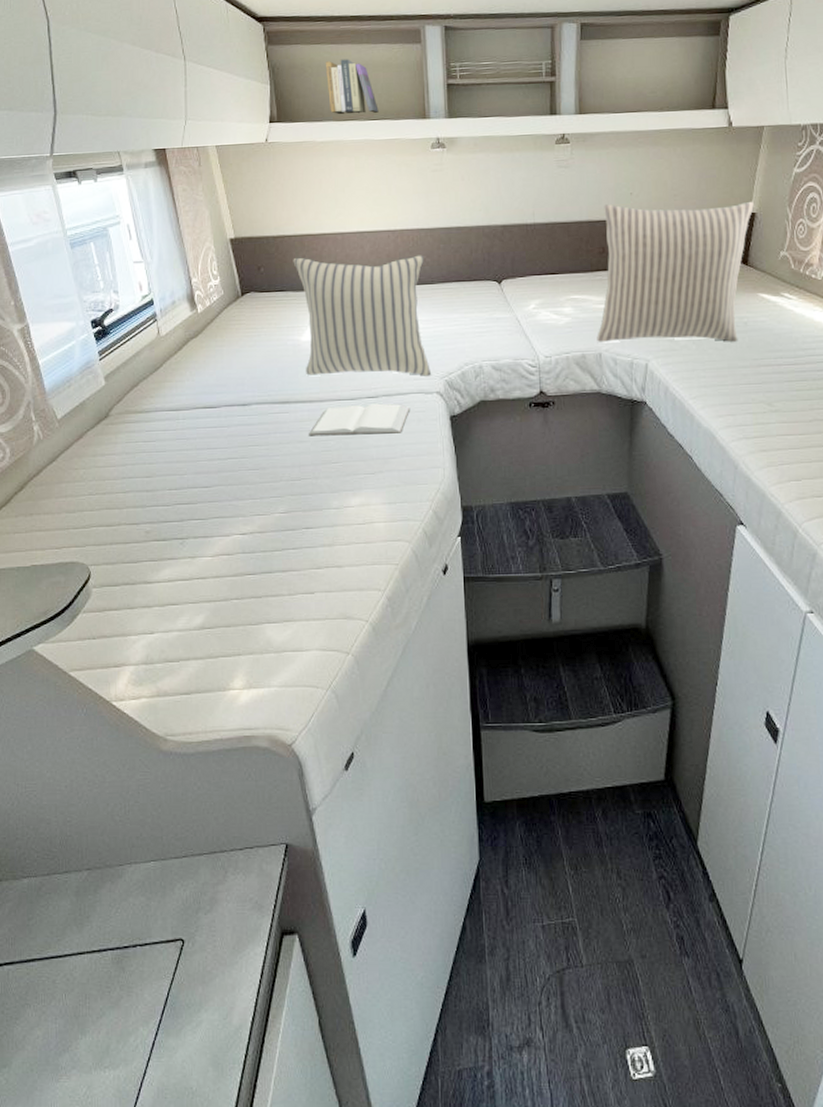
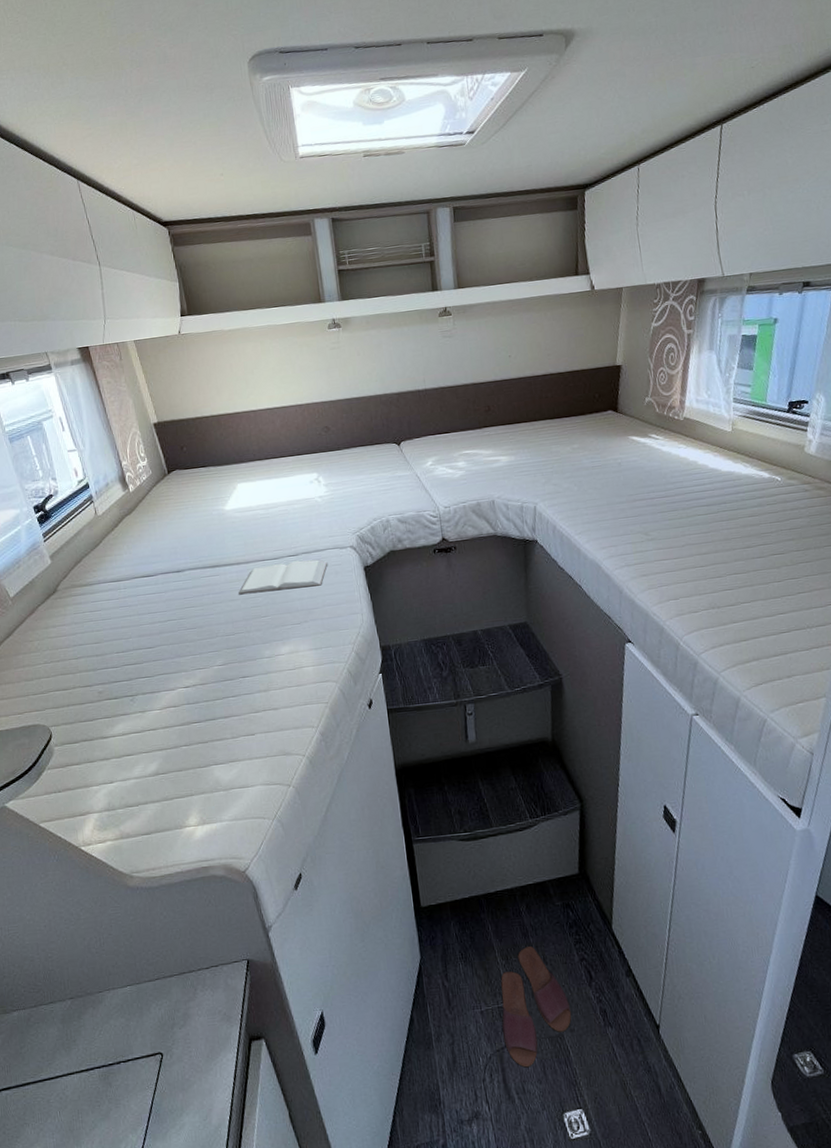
pillow: present [293,255,431,376] -> none [212,425,344,541]
books: present [325,59,379,115] -> none [226,254,279,305]
slippers: none [565,858,644,994] -> present [501,946,572,1068]
pillow: present [597,201,755,342] -> none [486,355,620,491]

